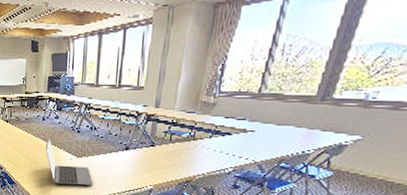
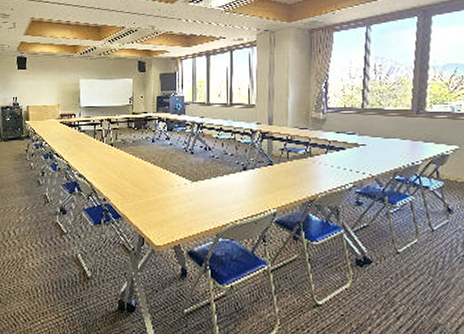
laptop: present [45,137,93,185] -> none [156,160,212,214]

